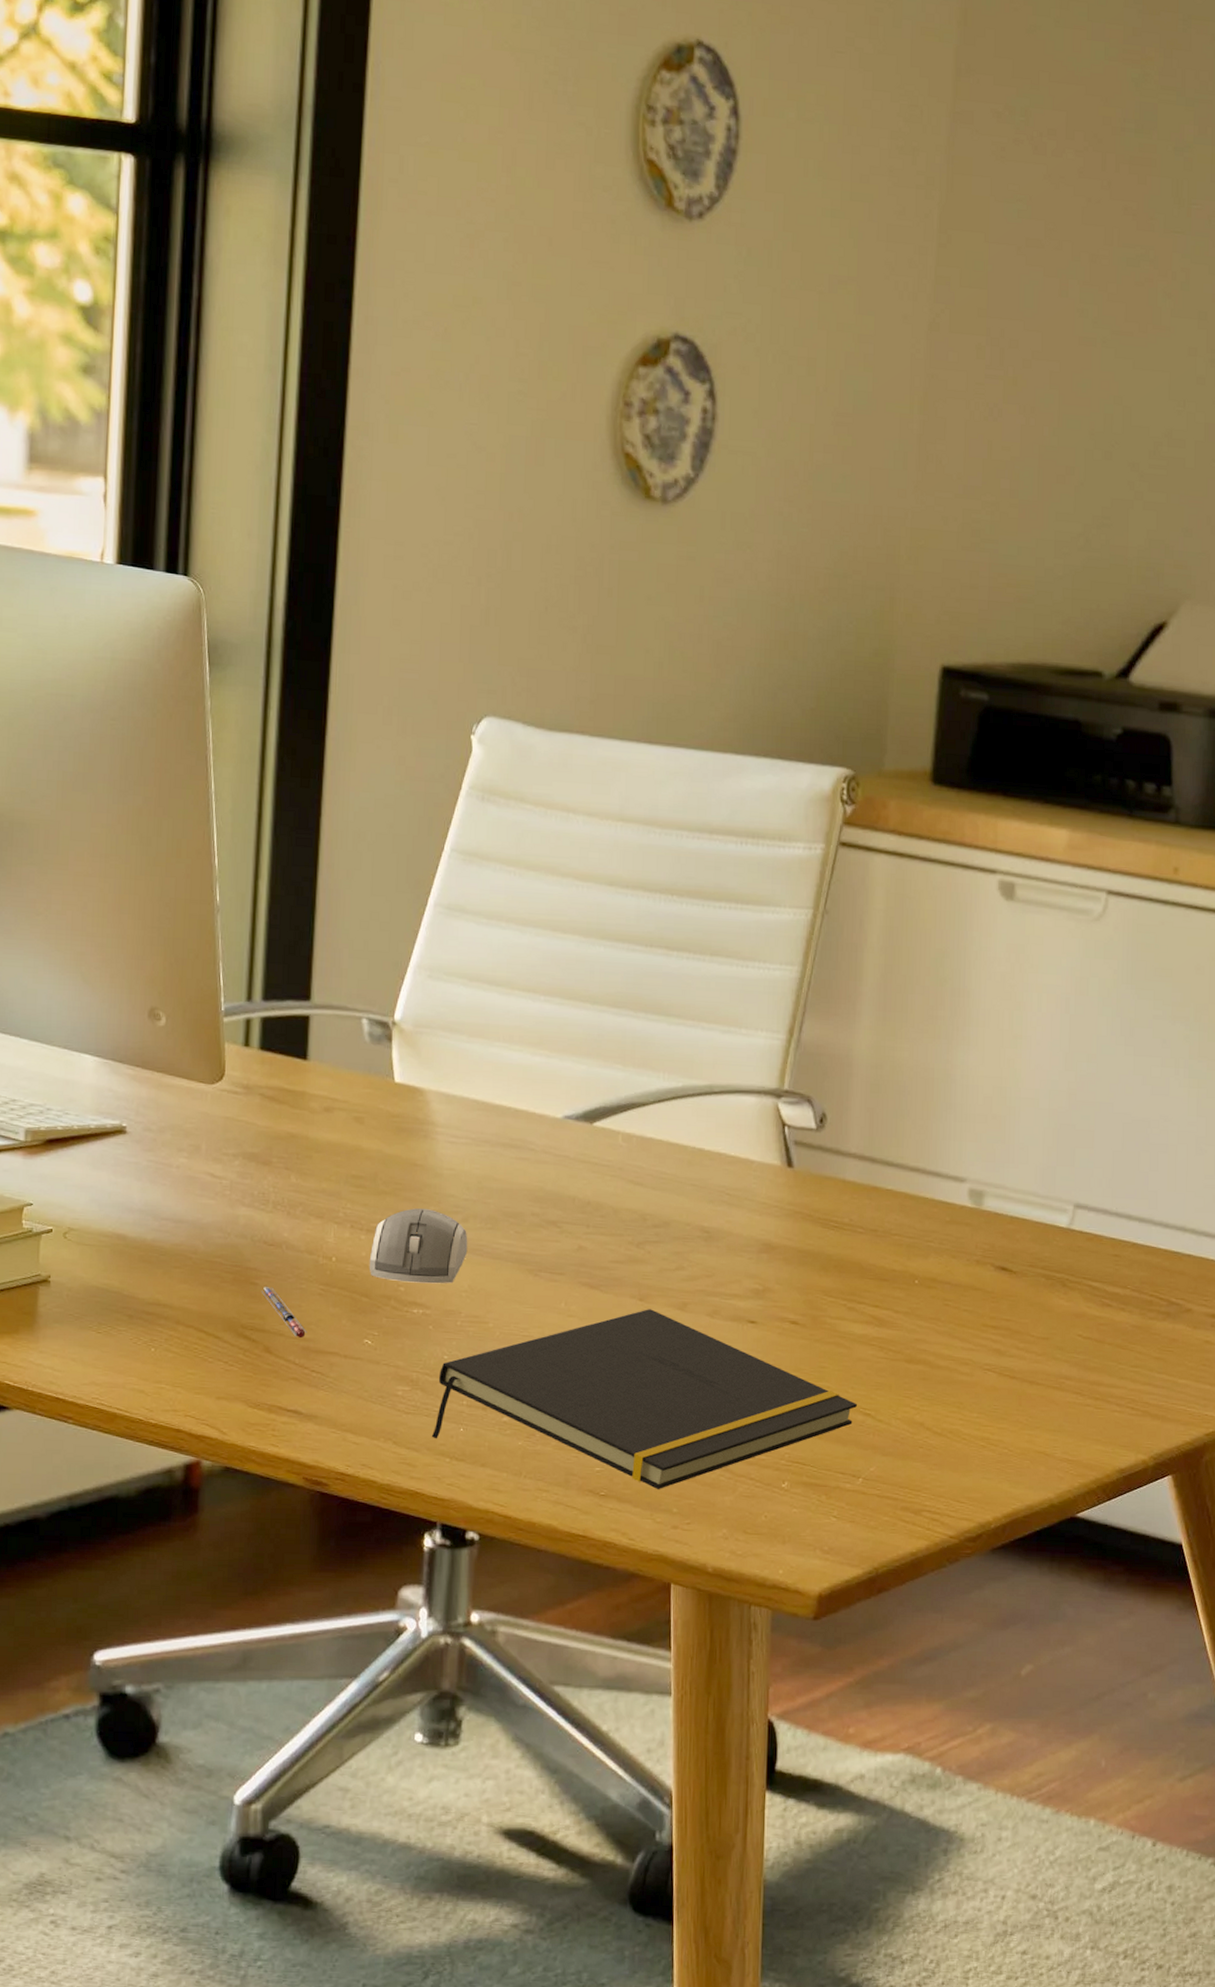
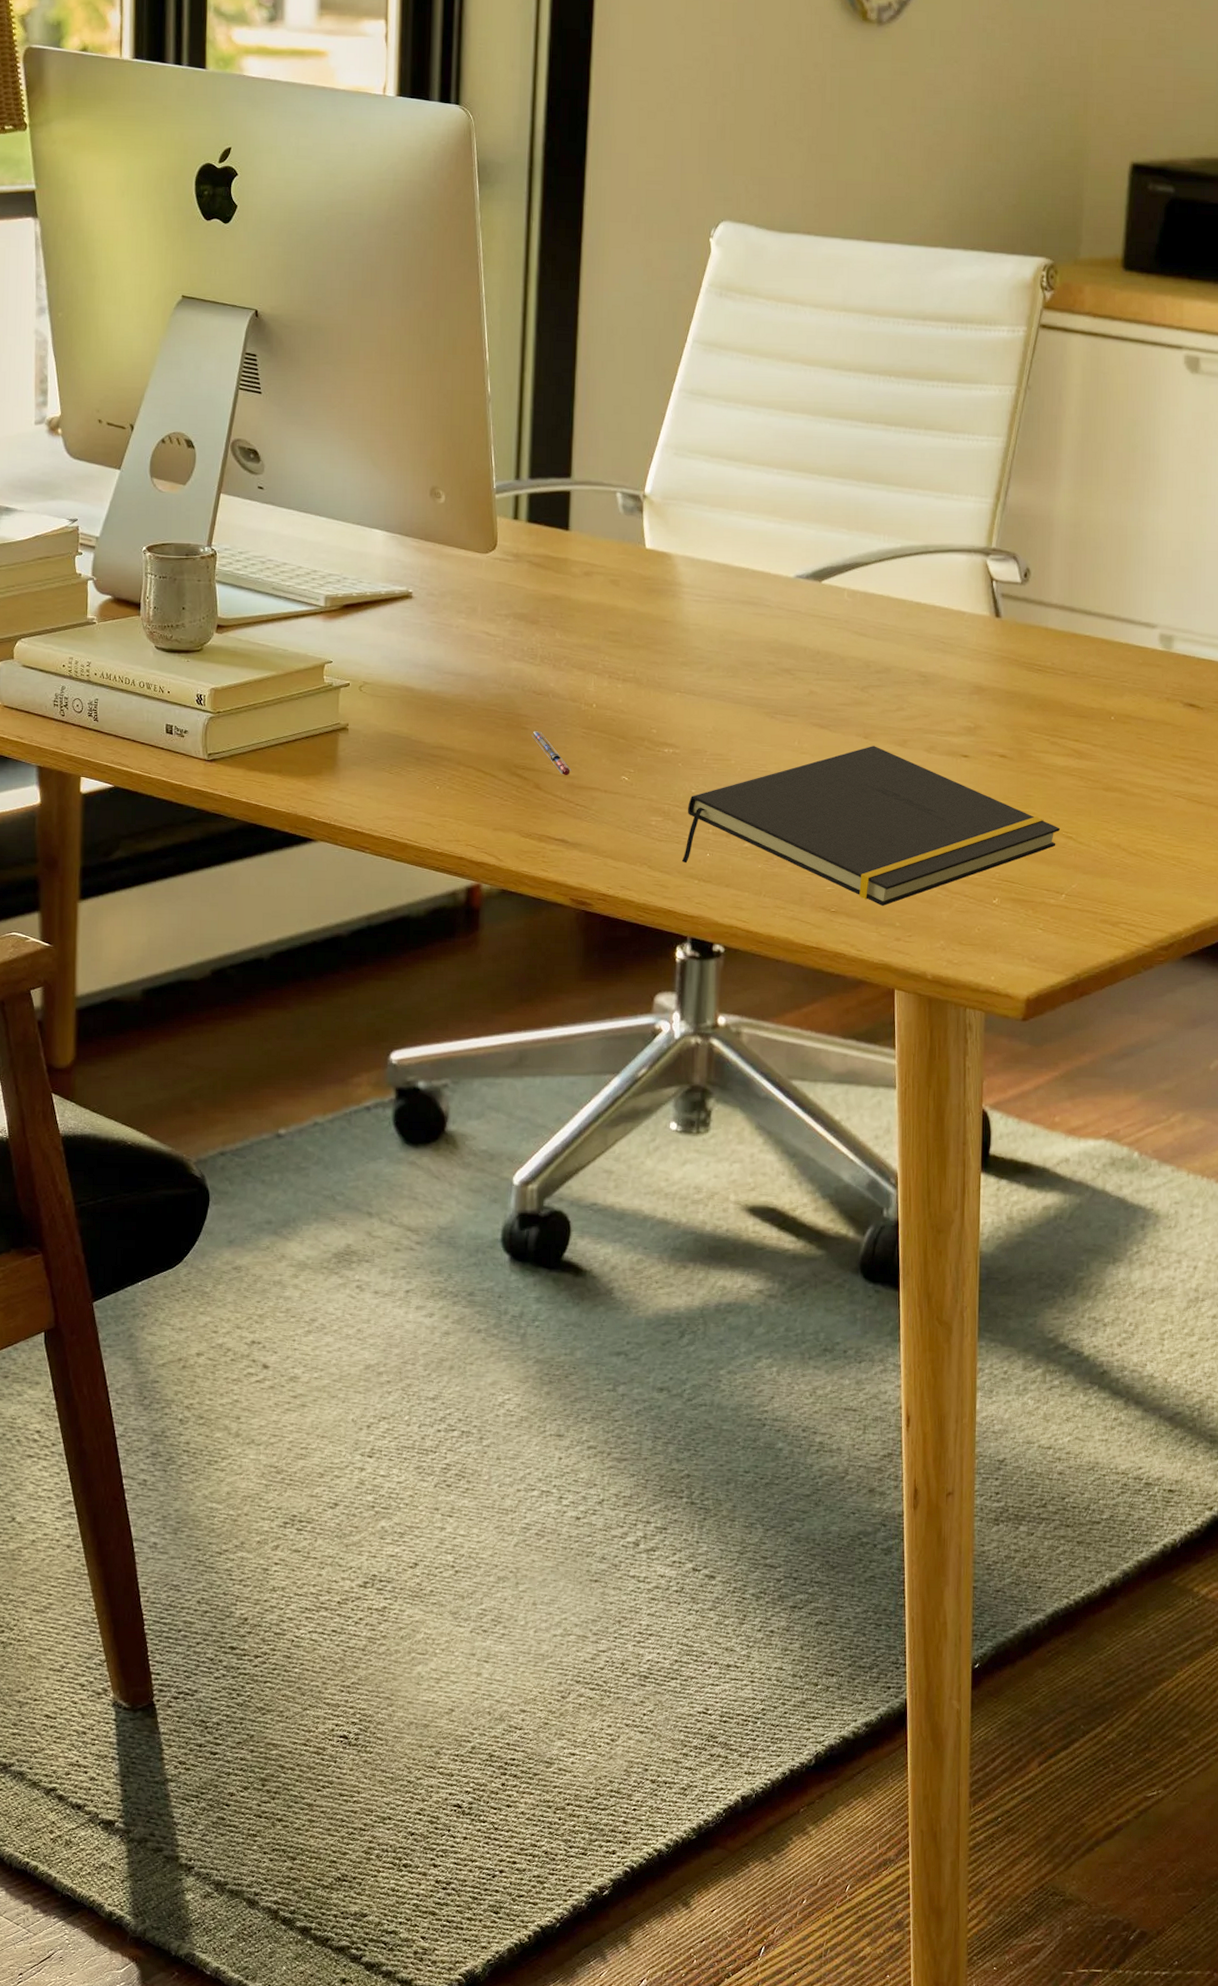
computer mouse: present [369,1208,468,1284] -> none [625,660,712,726]

